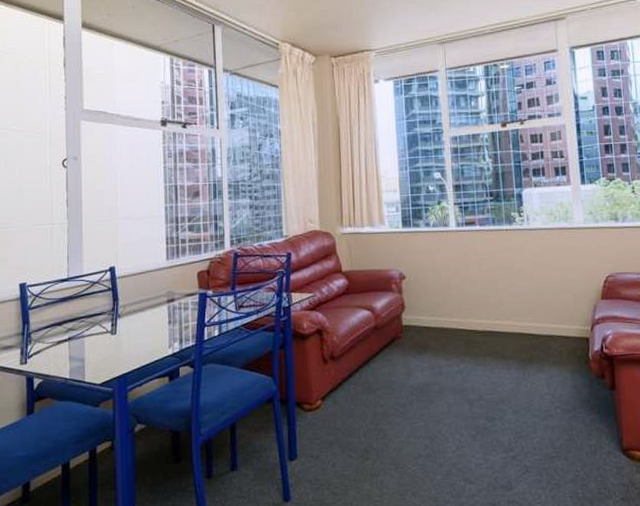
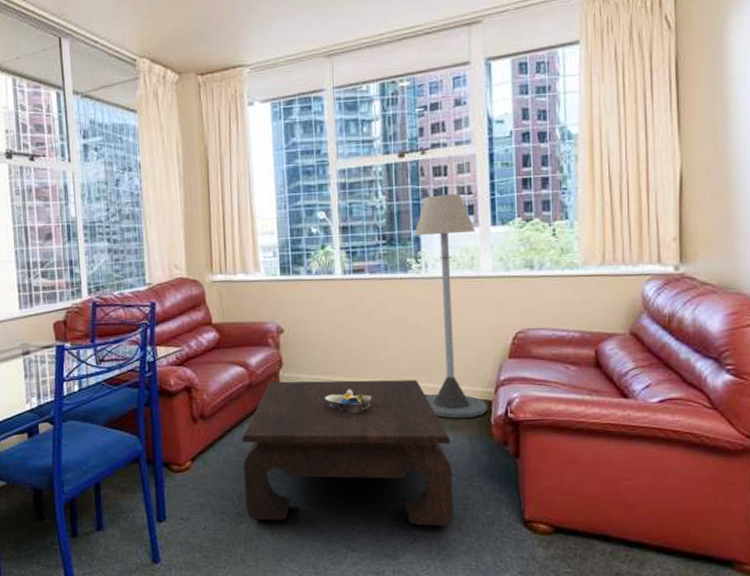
coffee table: none [368,320,560,457] -> present [242,380,453,526]
decorative bowl: none [443,329,486,352] -> present [325,389,373,414]
floor lamp: none [517,157,586,355] -> present [414,194,488,419]

